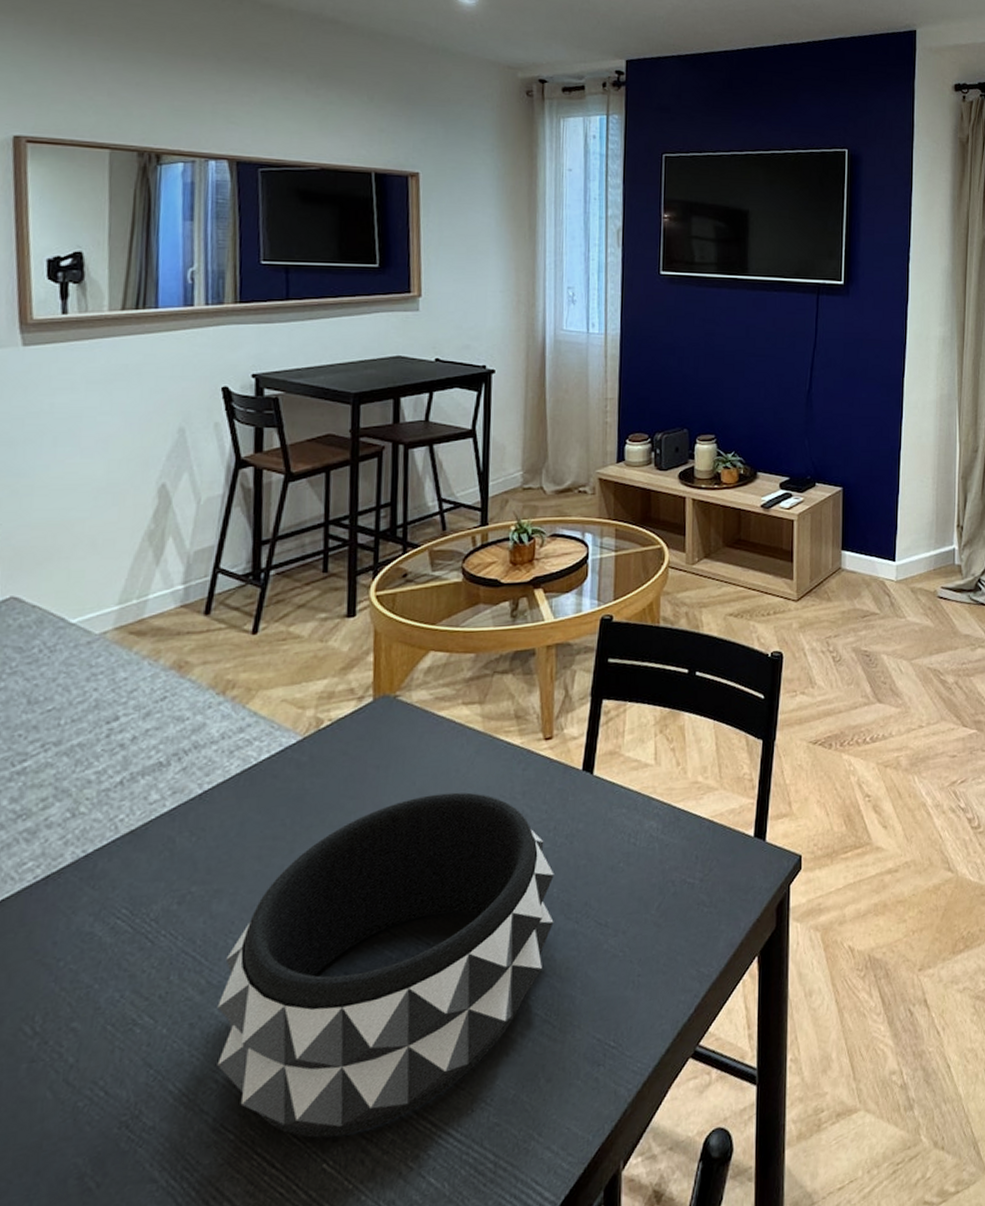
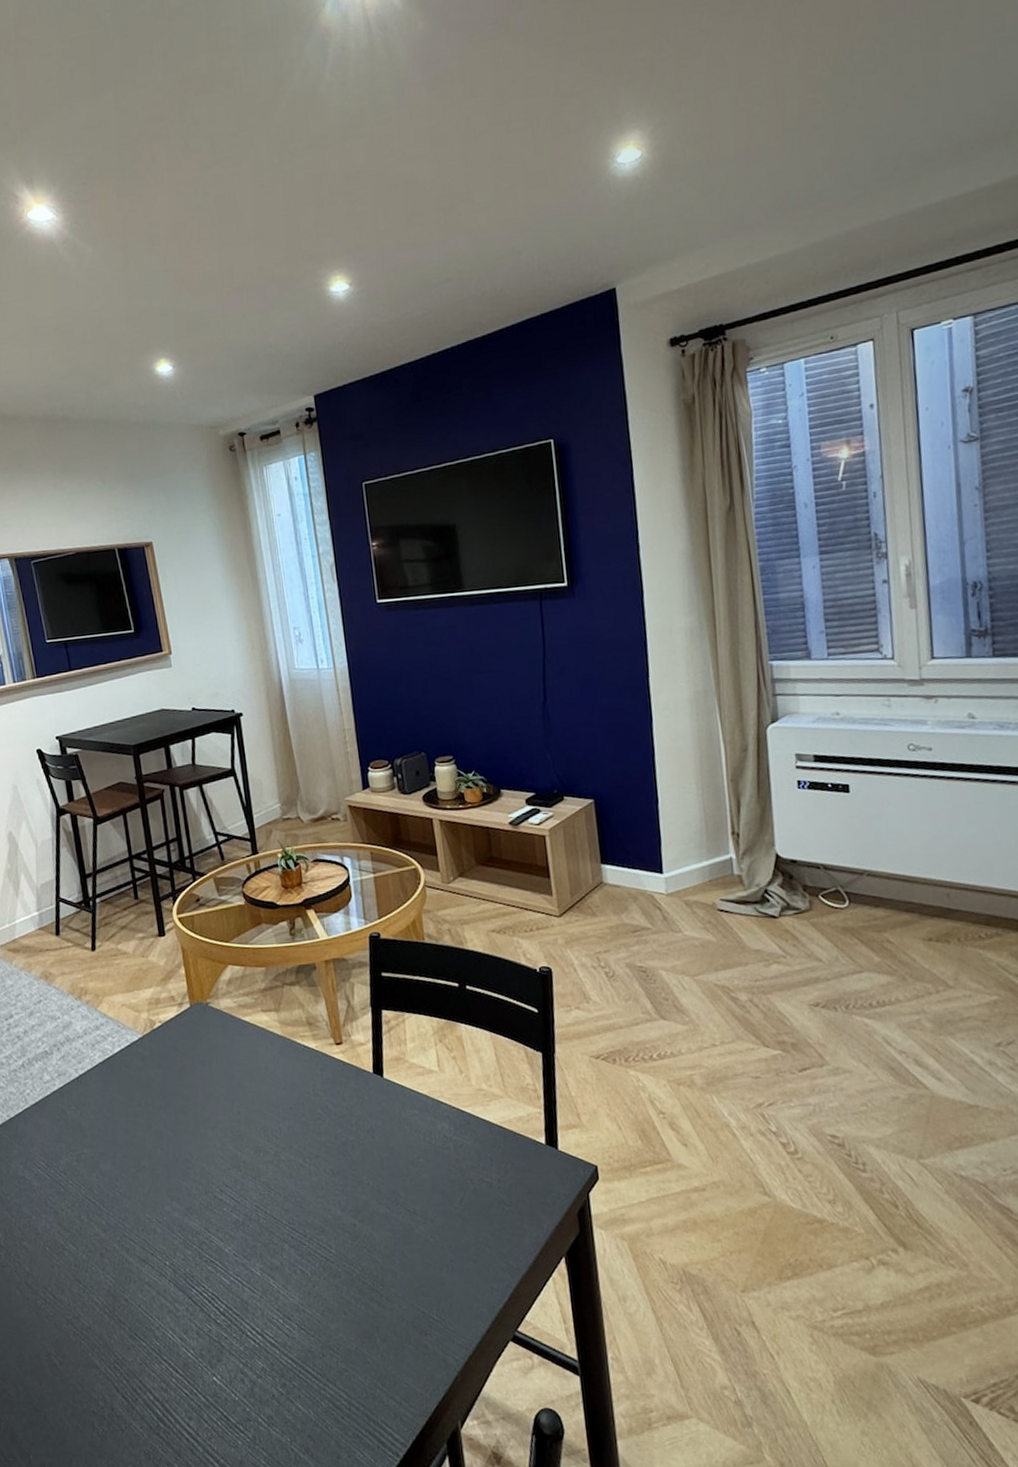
decorative bowl: present [217,792,554,1138] -> none [116,1087,368,1358]

